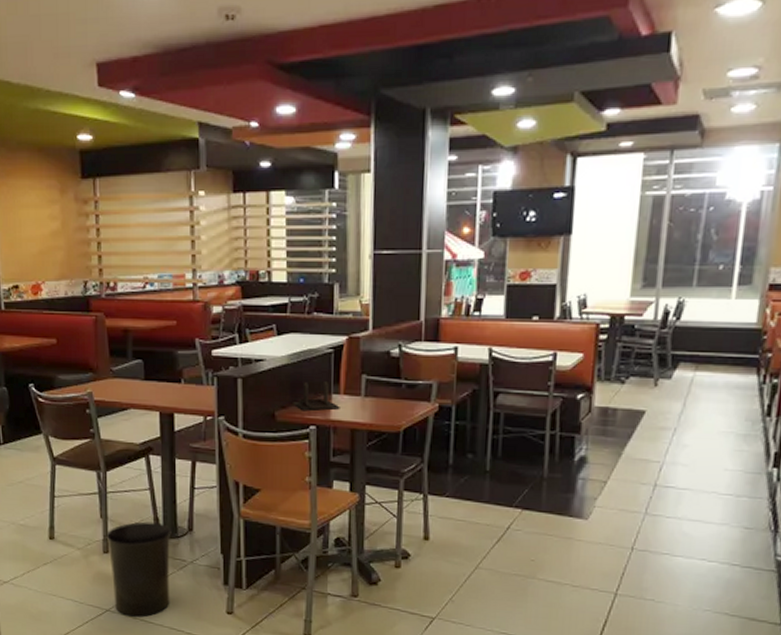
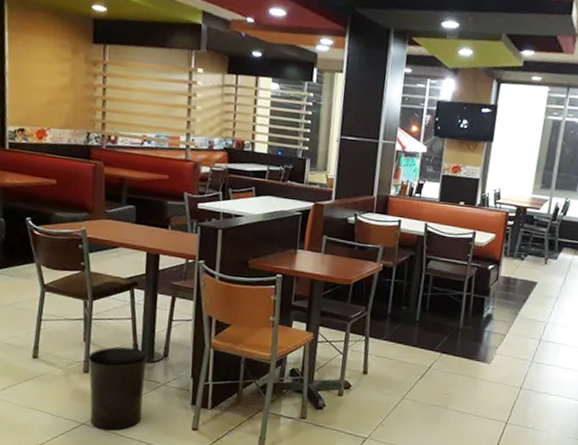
napkin holder: present [293,381,340,412] -> none [264,237,303,263]

